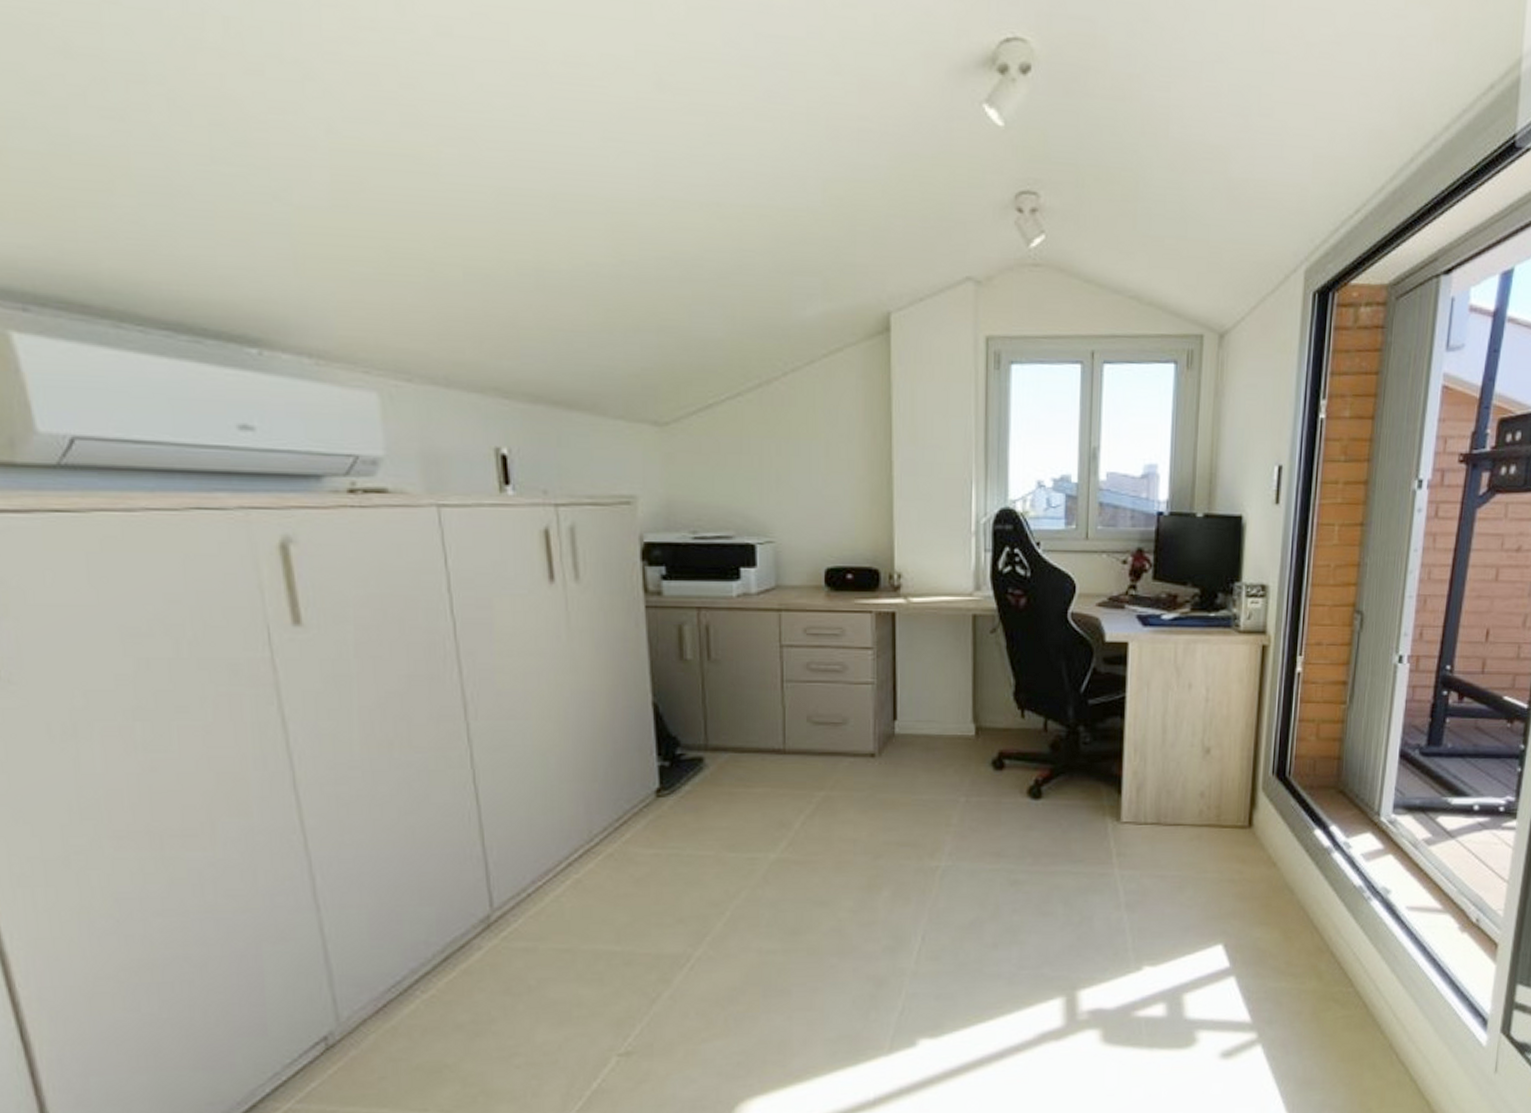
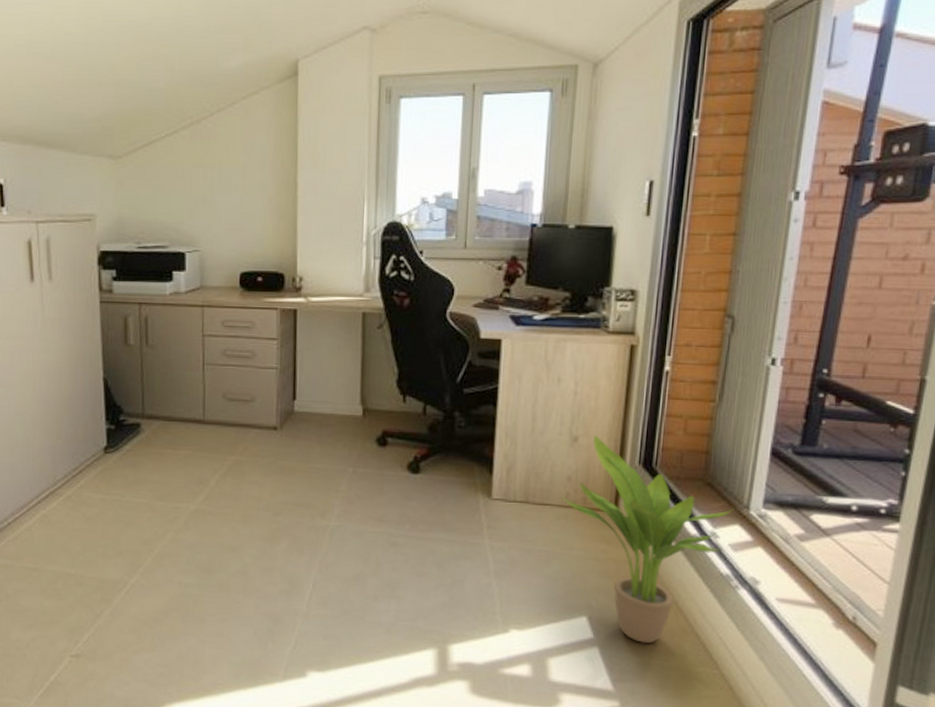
potted plant: none [1194,745,1366,968] -> present [562,435,735,644]

